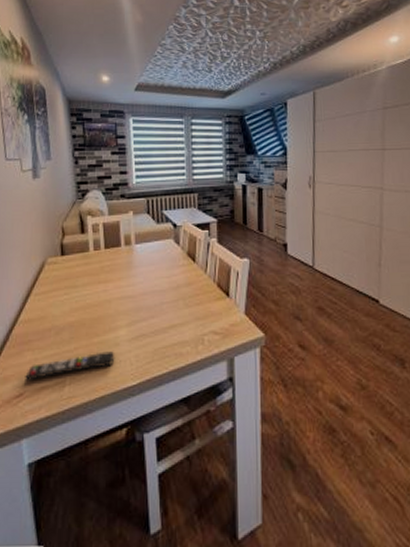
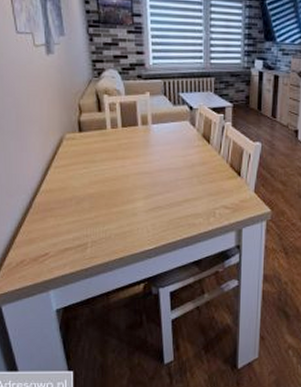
remote control: present [25,351,115,381] -> none [49,220,133,243]

